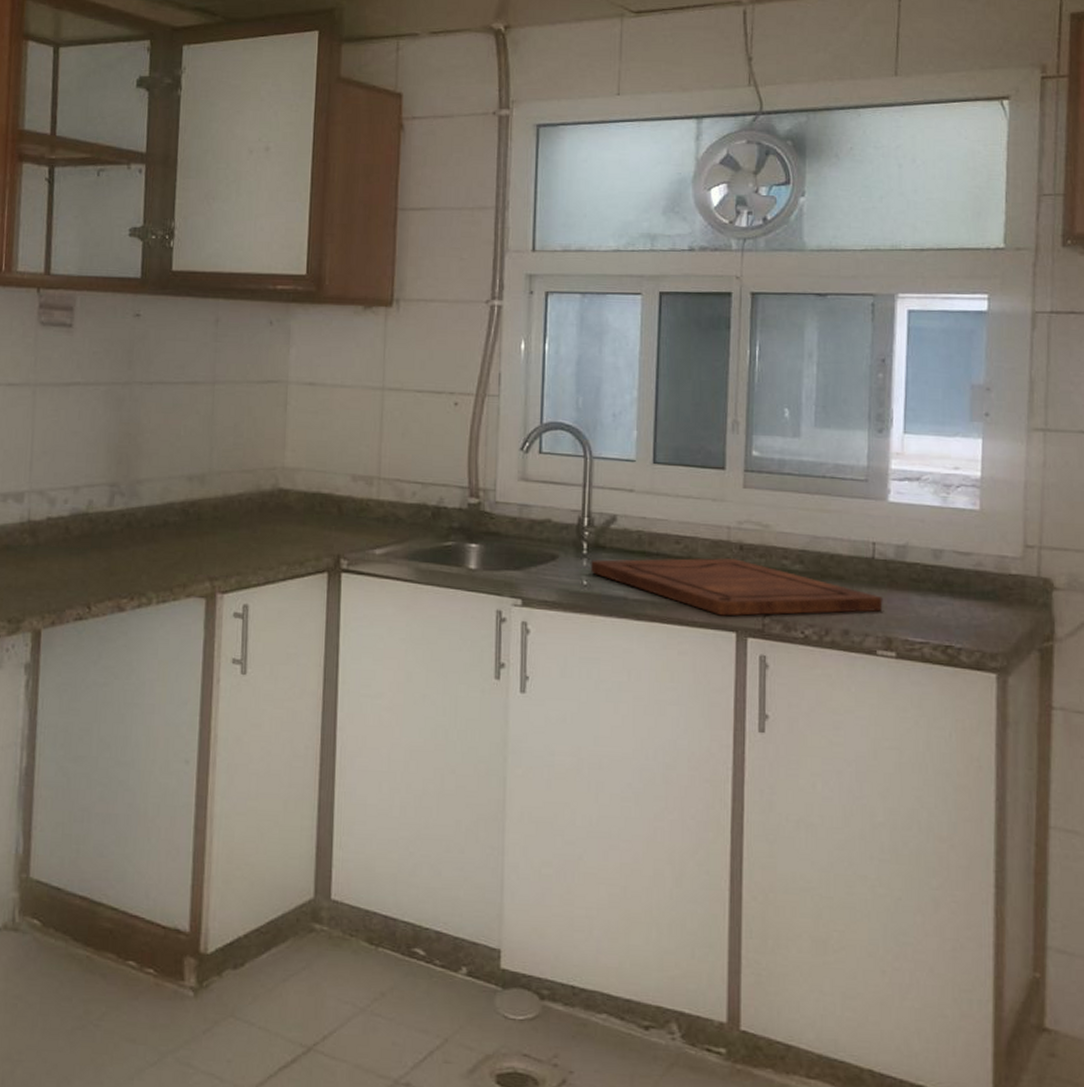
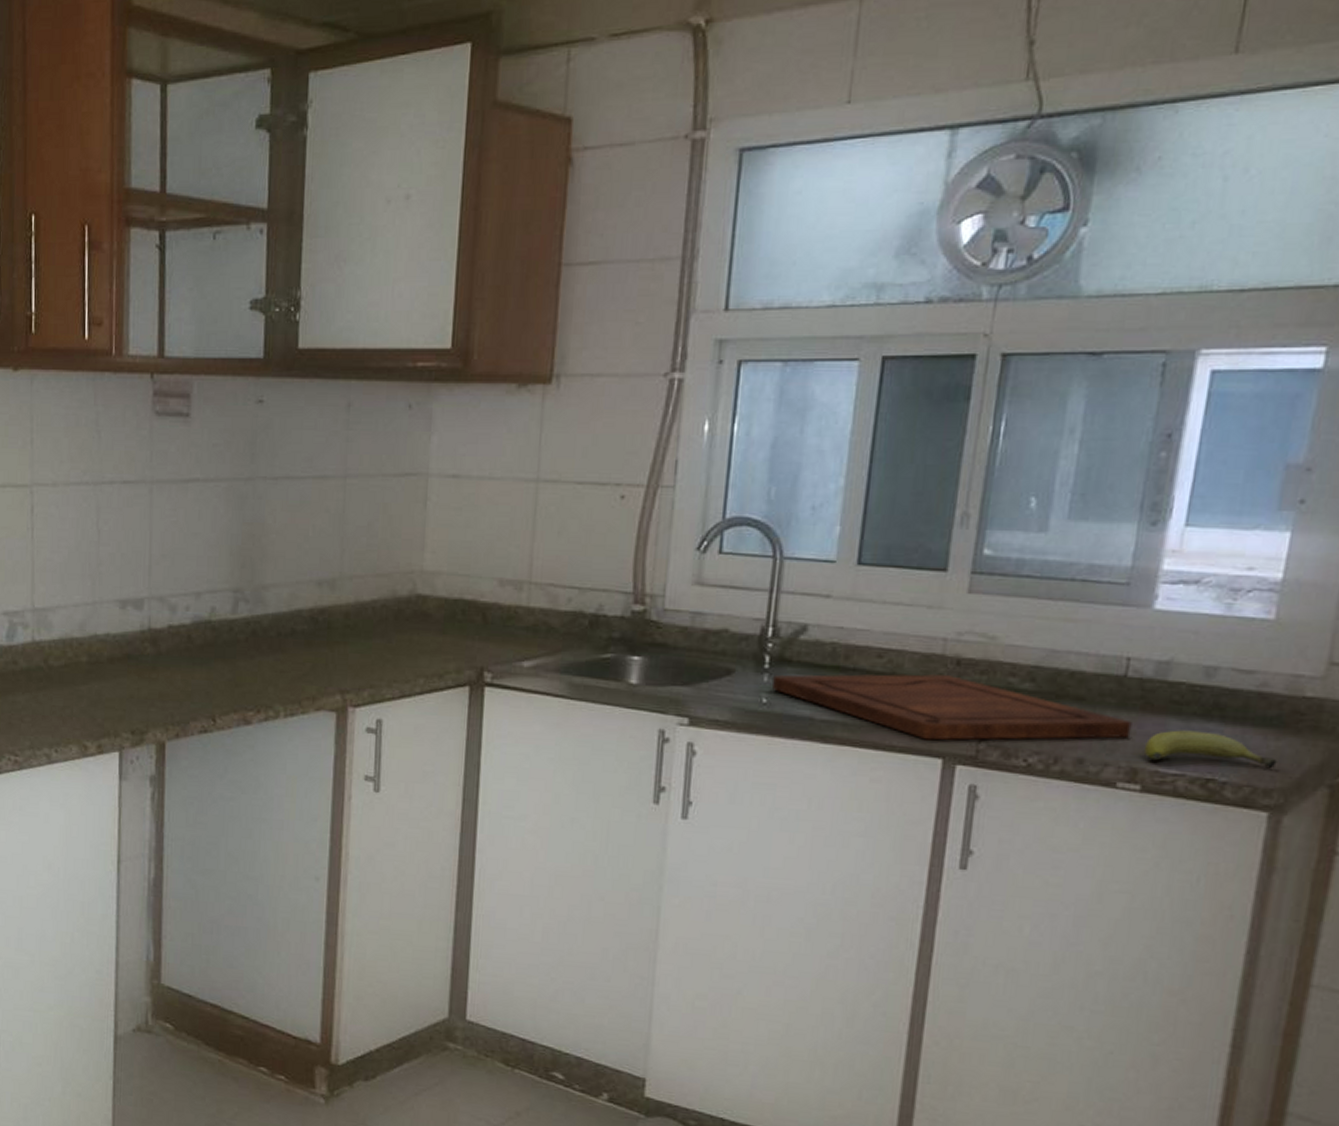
fruit: none [894,604,998,636] -> present [1143,730,1277,769]

